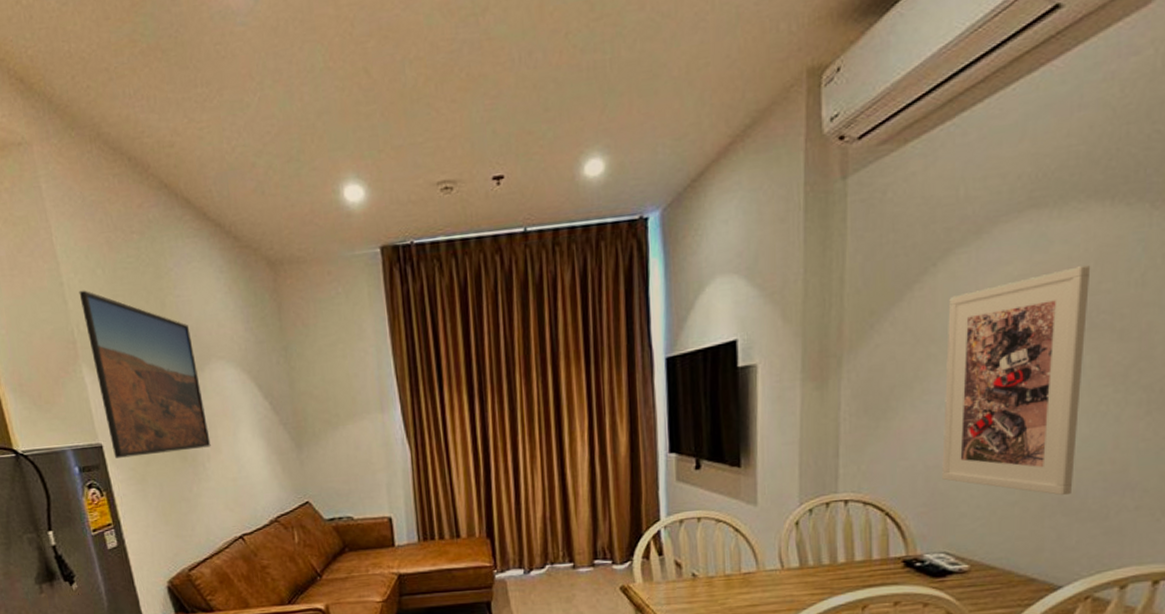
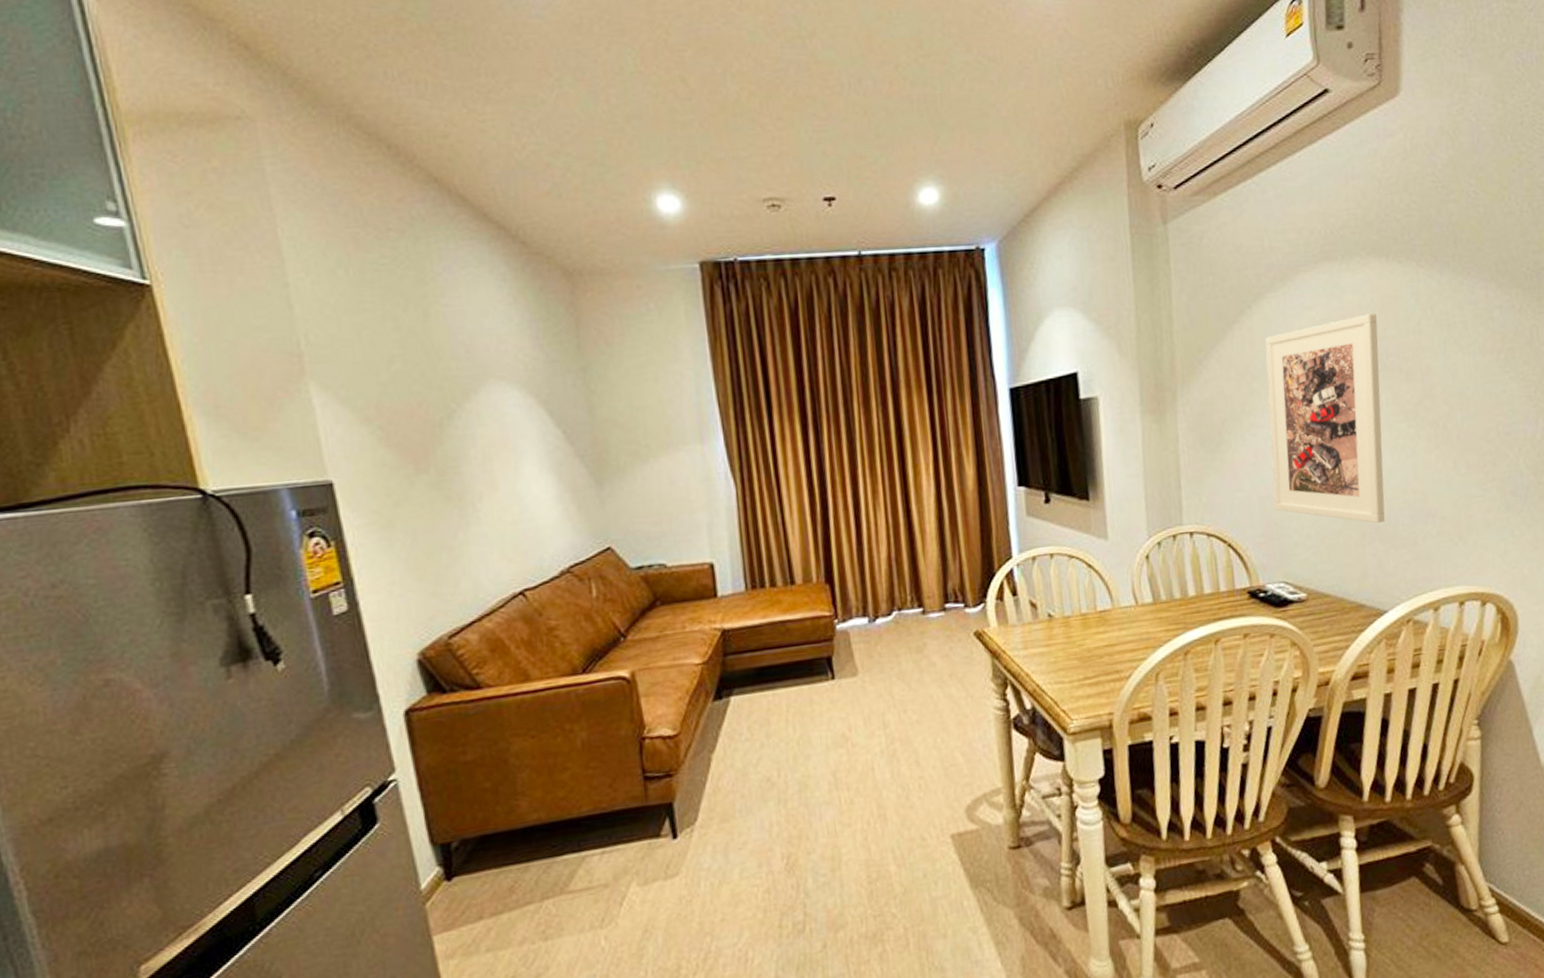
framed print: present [79,290,211,458] -> none [310,293,484,499]

